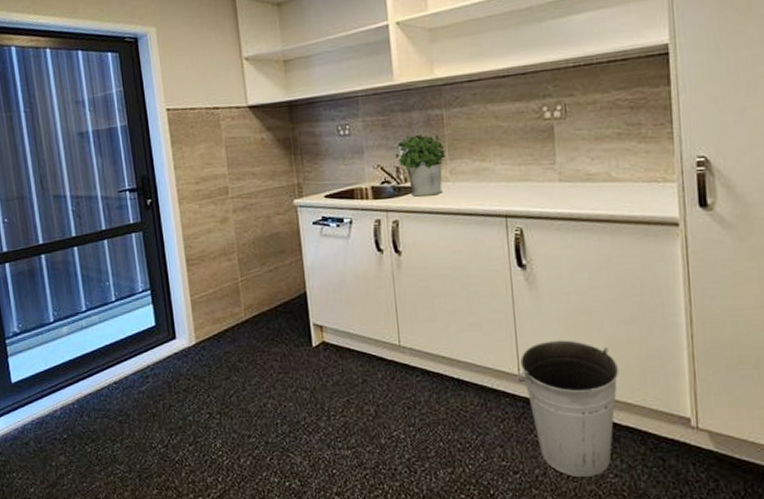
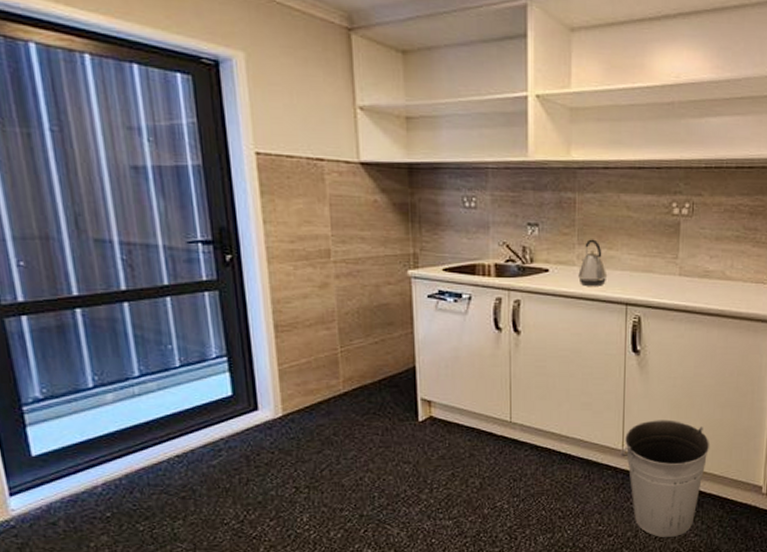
potted plant: present [394,134,446,197] -> none [521,215,574,278]
kettle: none [453,153,483,201] -> present [578,239,608,286]

